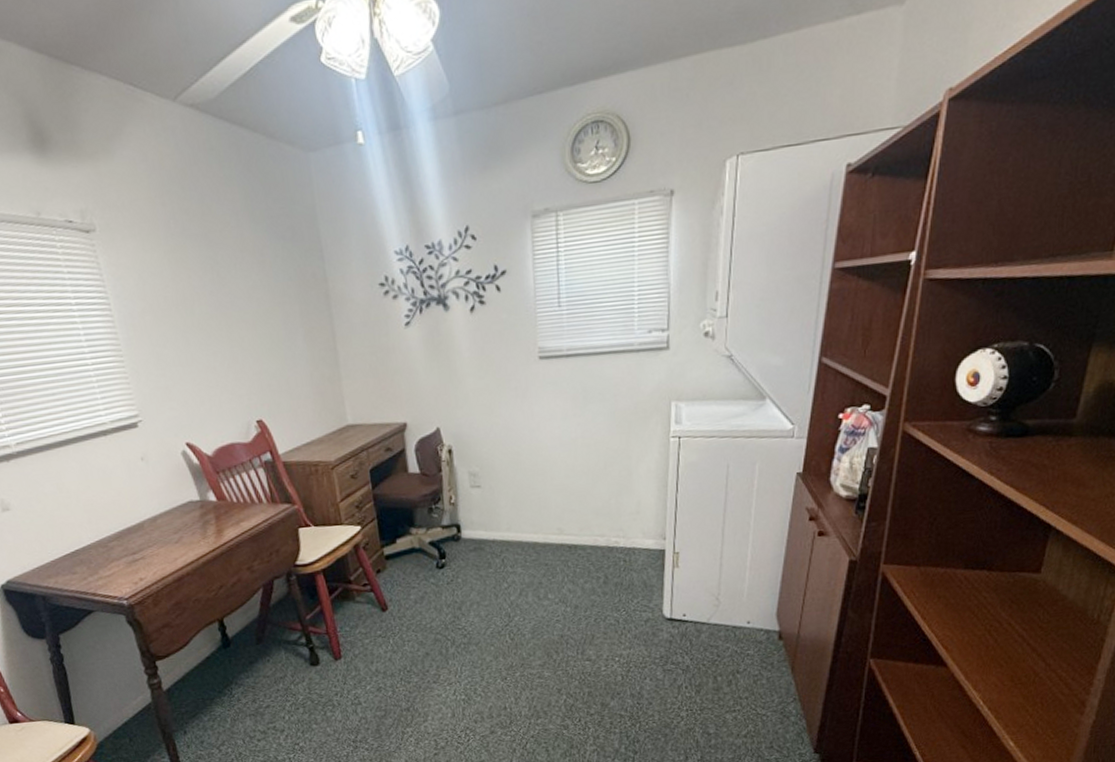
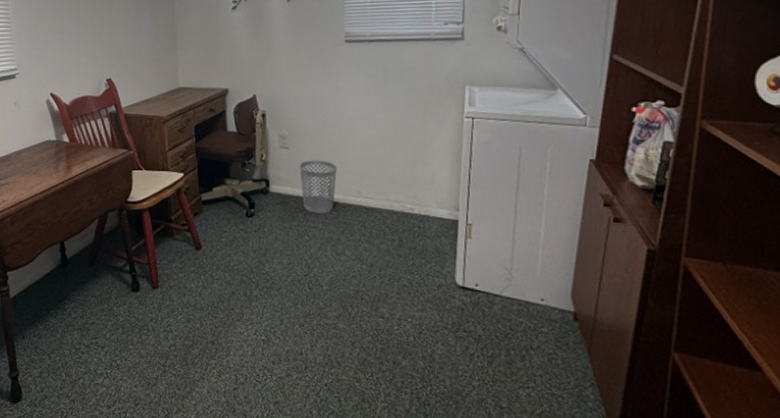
wastebasket: none [493,497,536,558] -> present [299,160,337,214]

